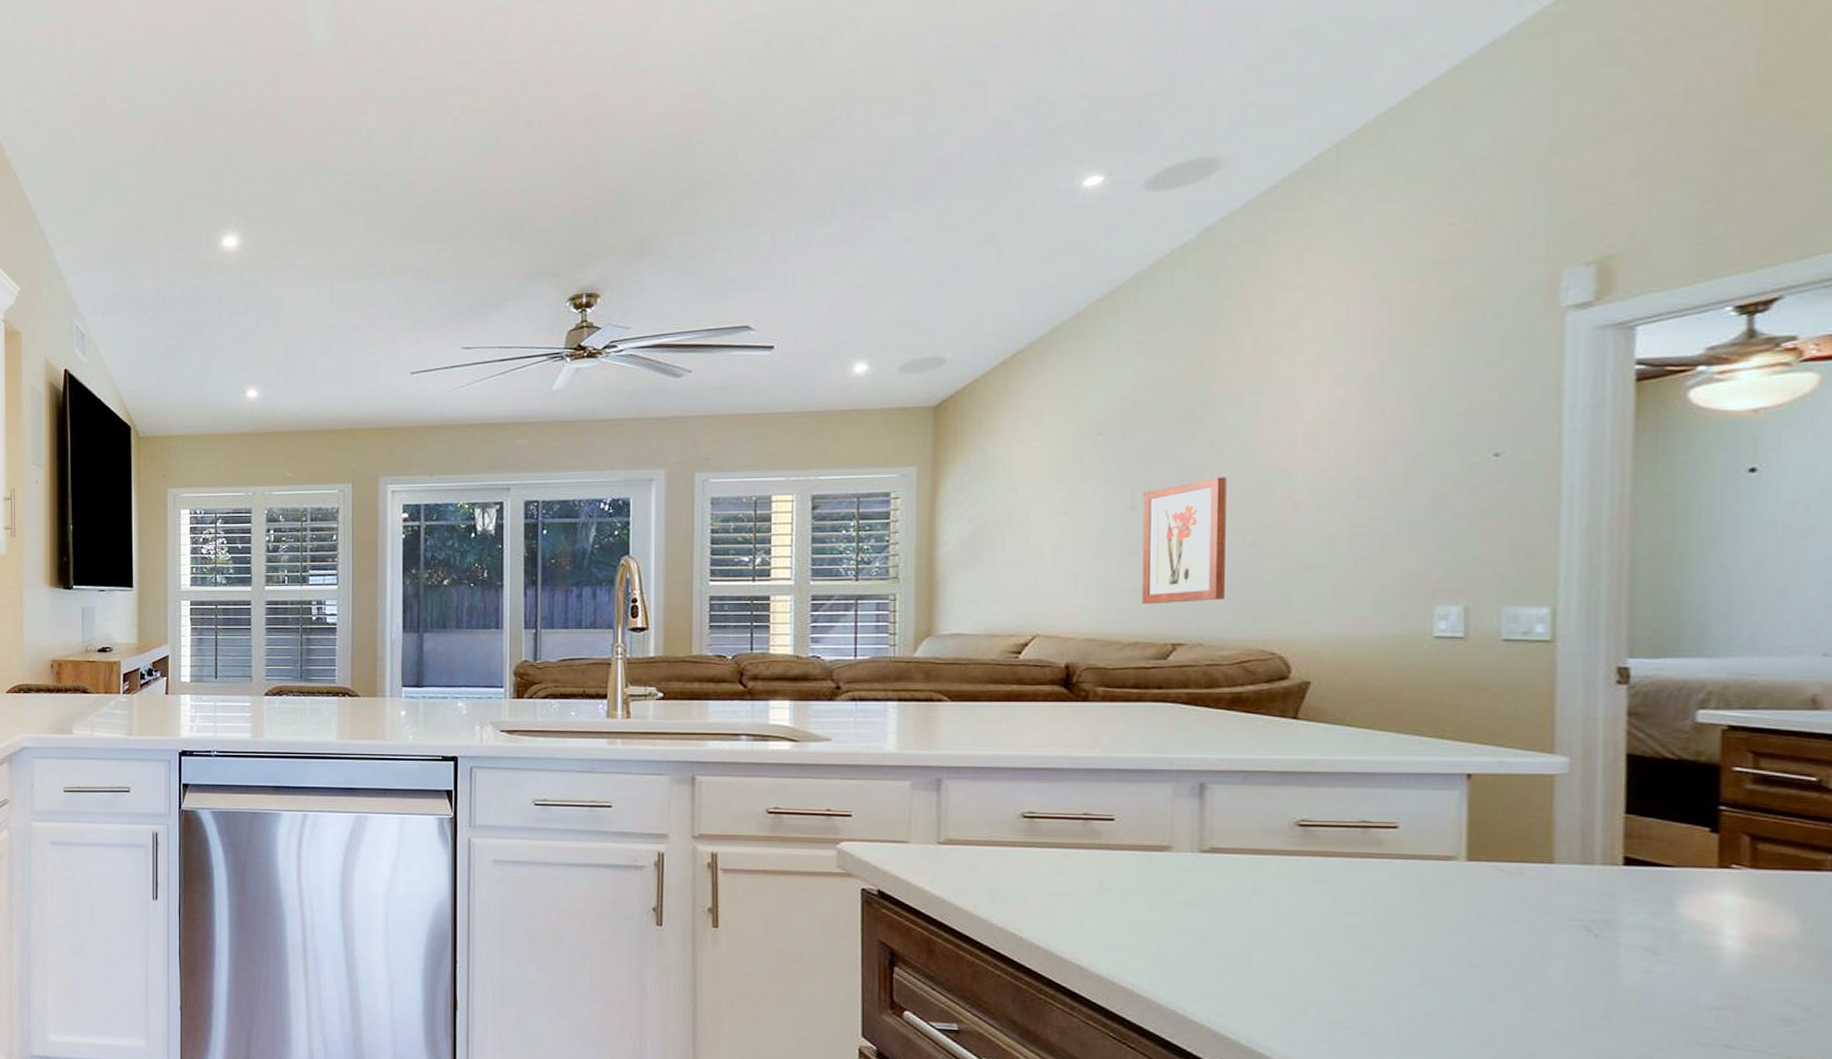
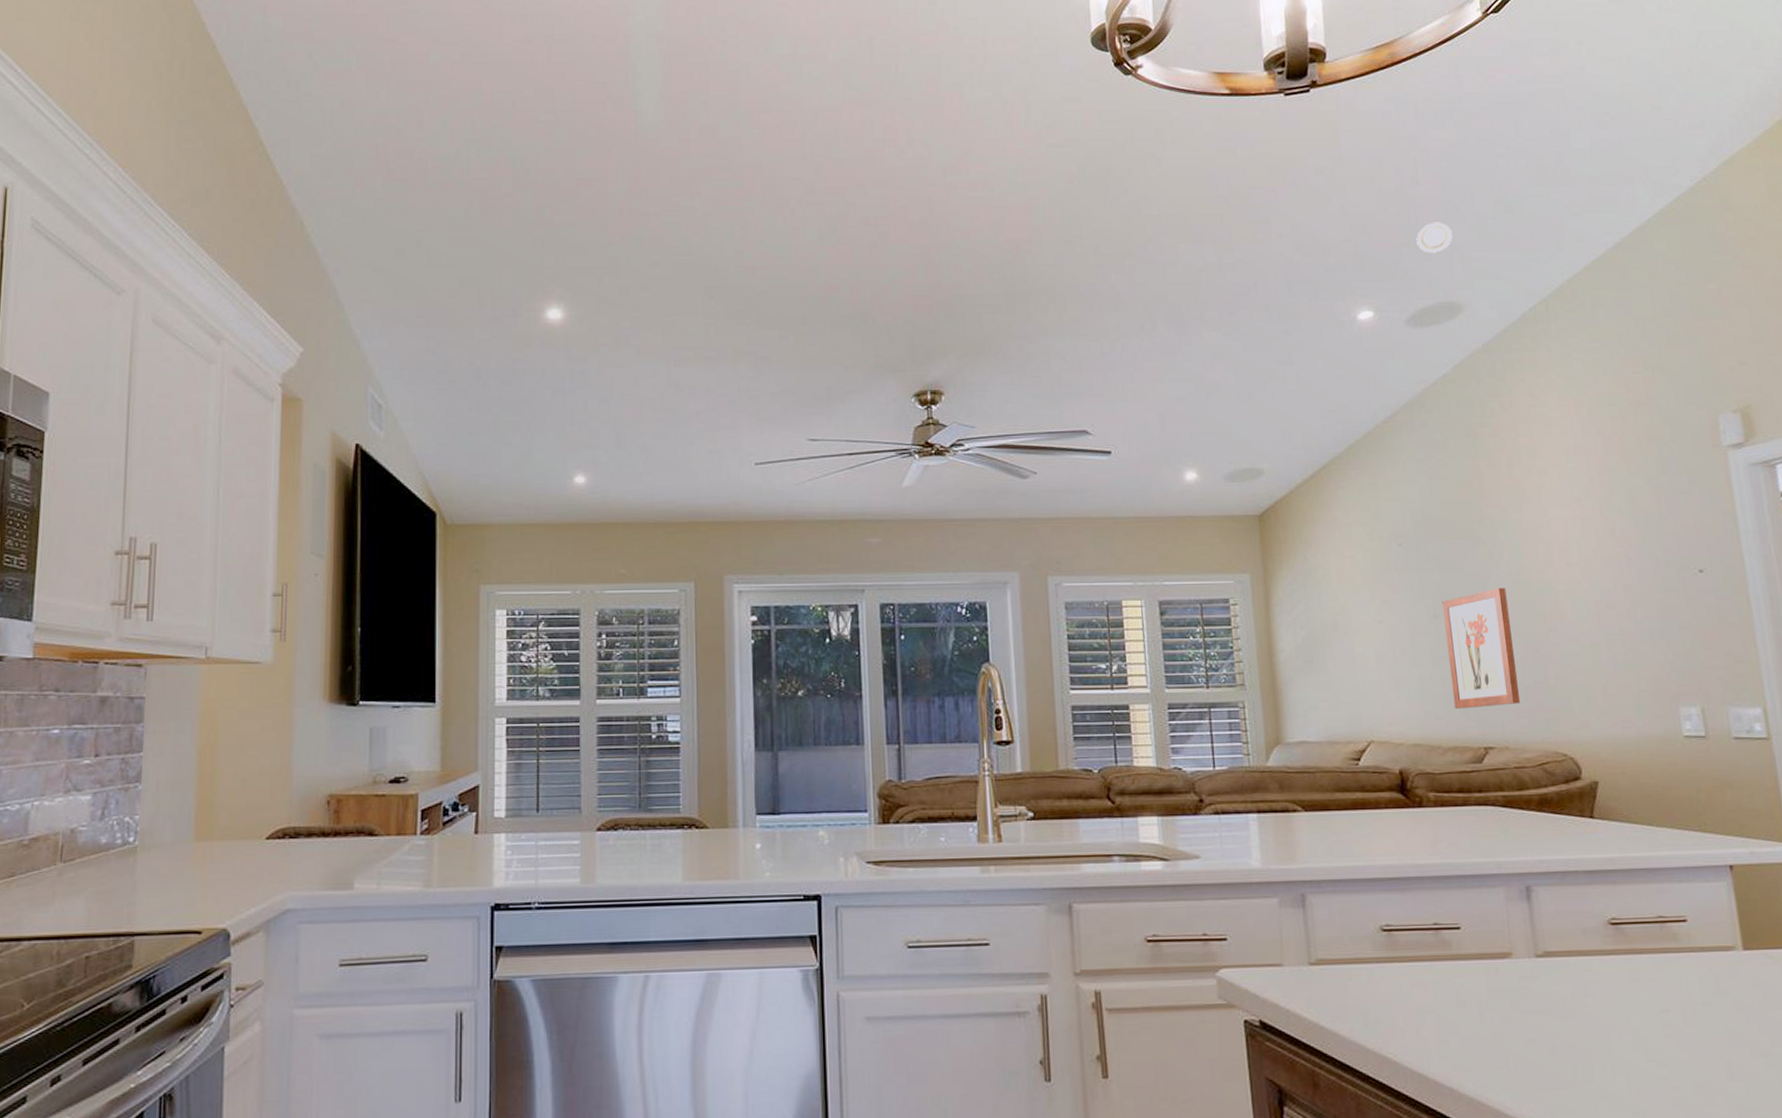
smoke detector: none [1172,63,1222,102] -> present [1416,222,1453,253]

